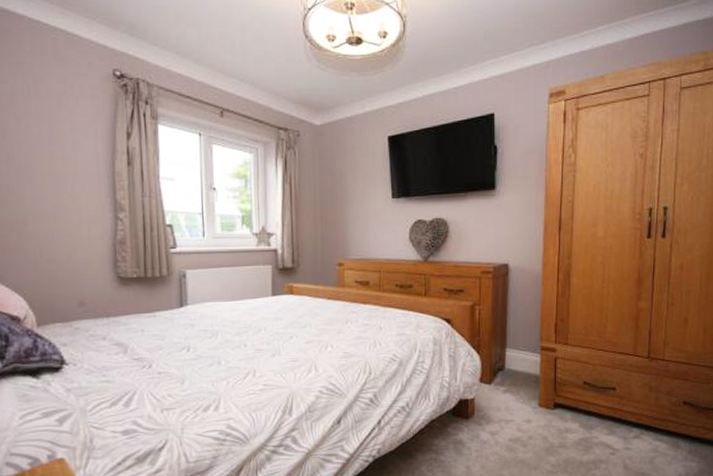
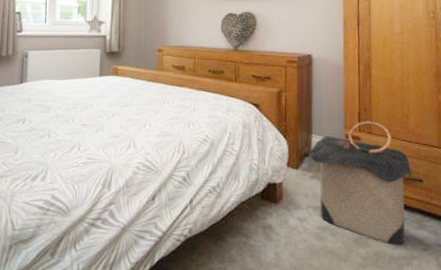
laundry hamper: none [502,331,606,452] -> present [308,121,412,246]

